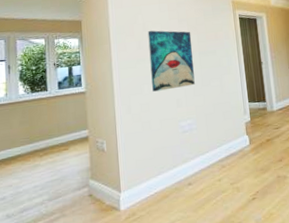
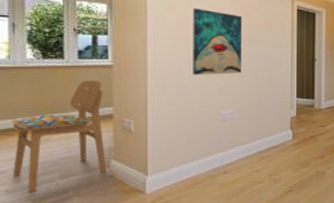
dining chair: none [8,106,87,216] -> present [10,80,107,193]

